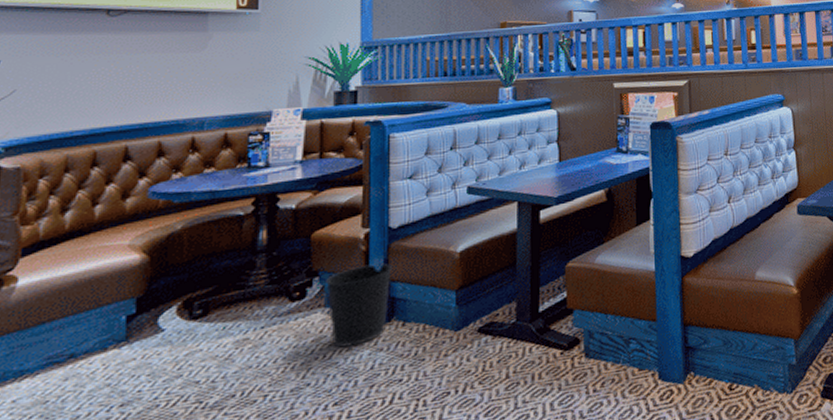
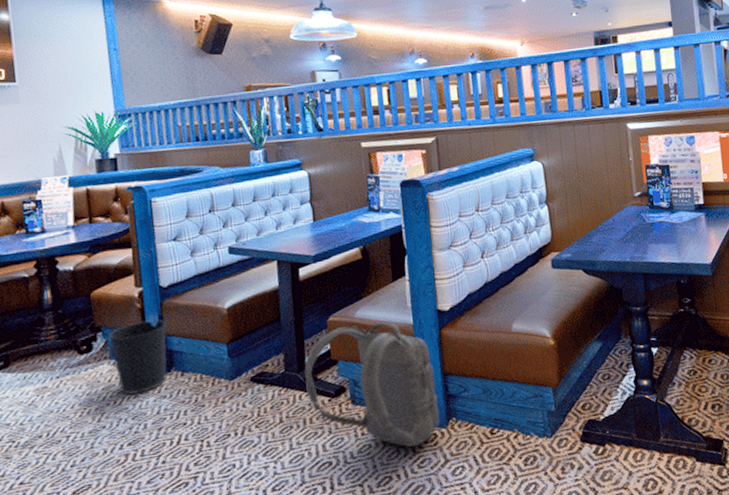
backpack: none [537,269,678,405] -> present [304,323,440,447]

